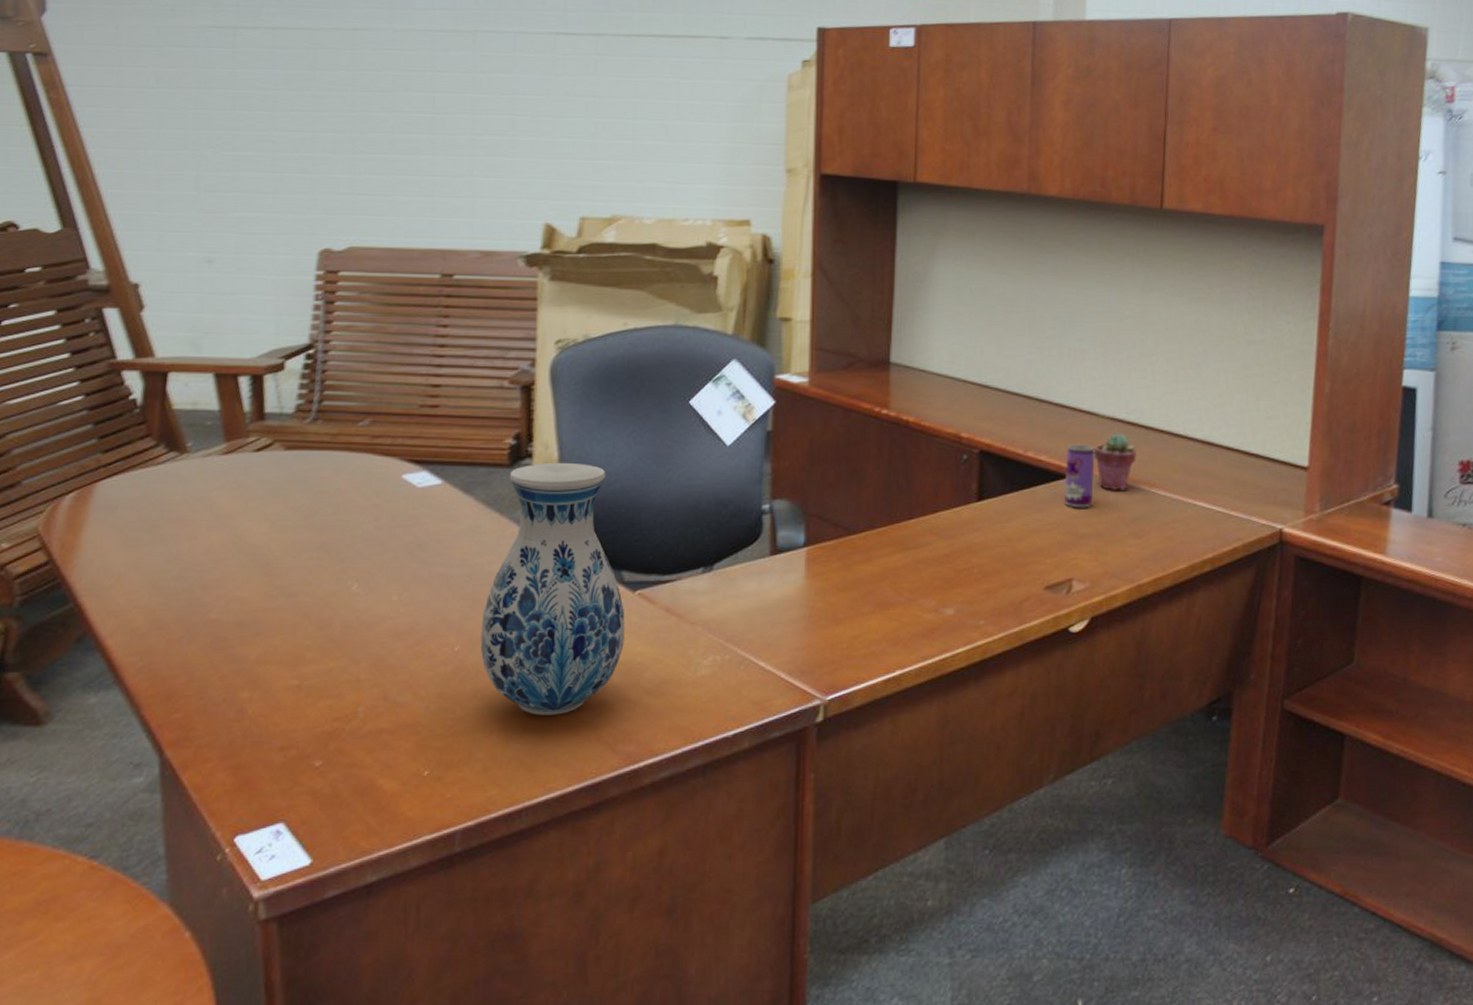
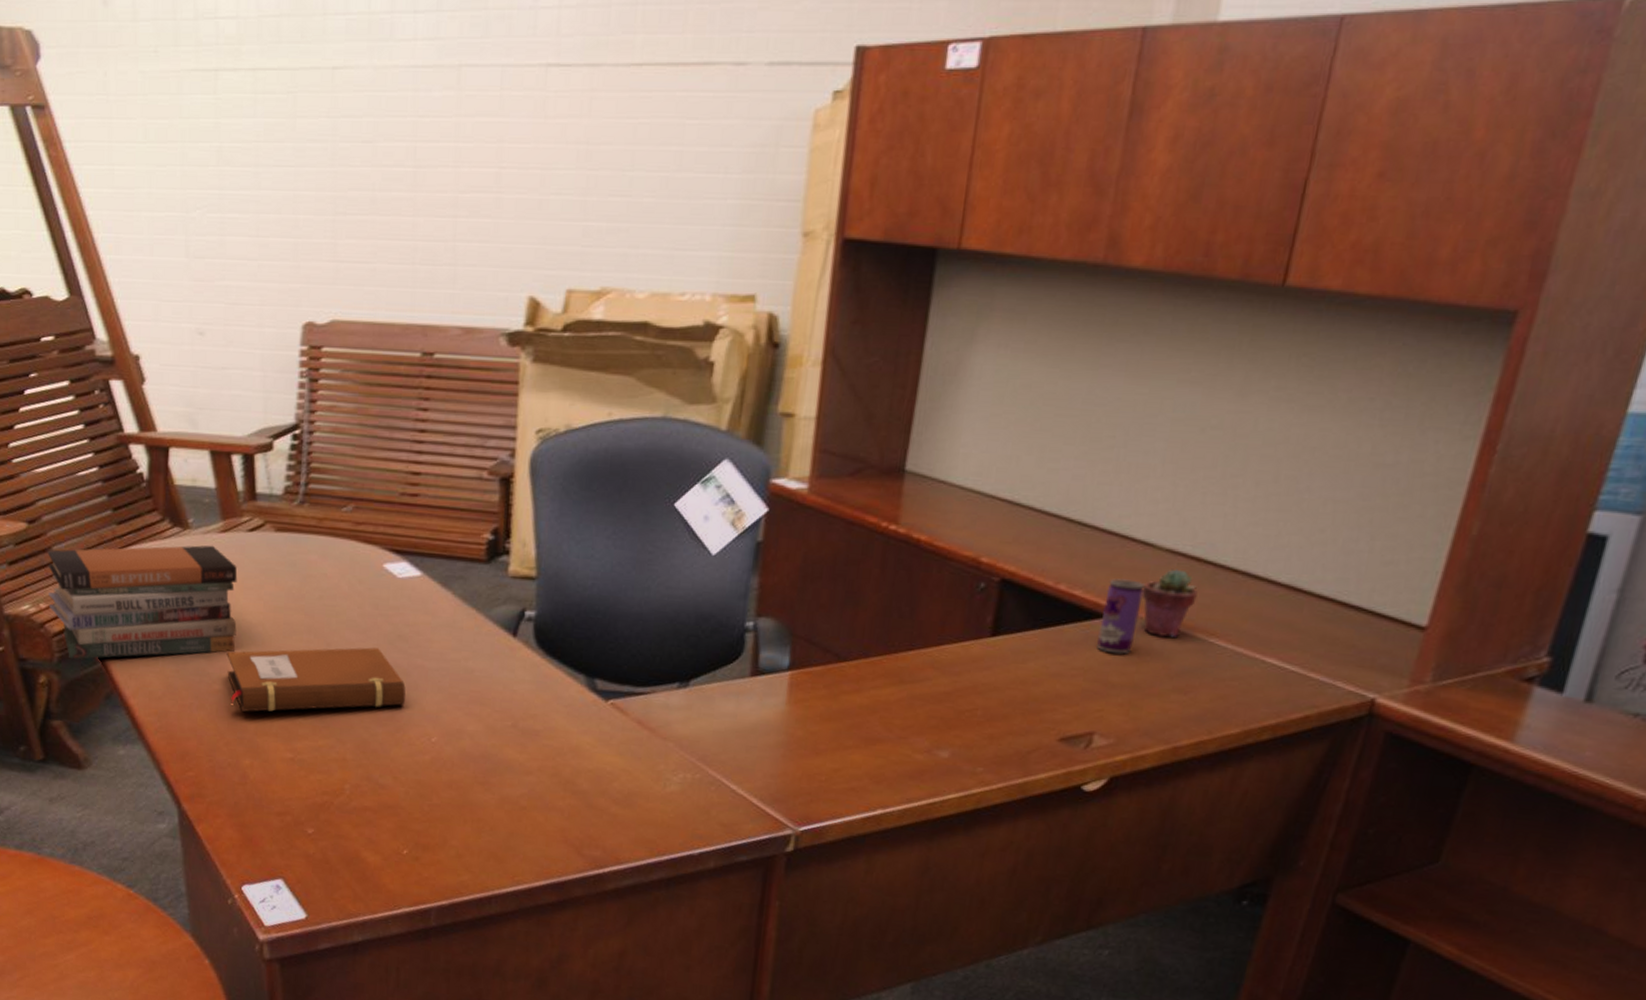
book stack: none [12,468,241,602] -> present [47,545,238,659]
notebook: none [225,560,426,640] -> present [227,647,406,712]
vase: present [480,462,625,715] -> none [456,561,597,814]

